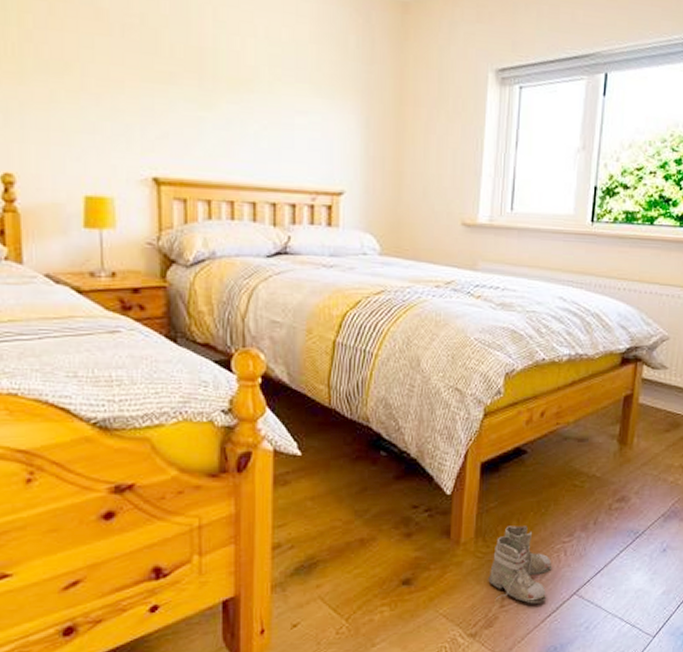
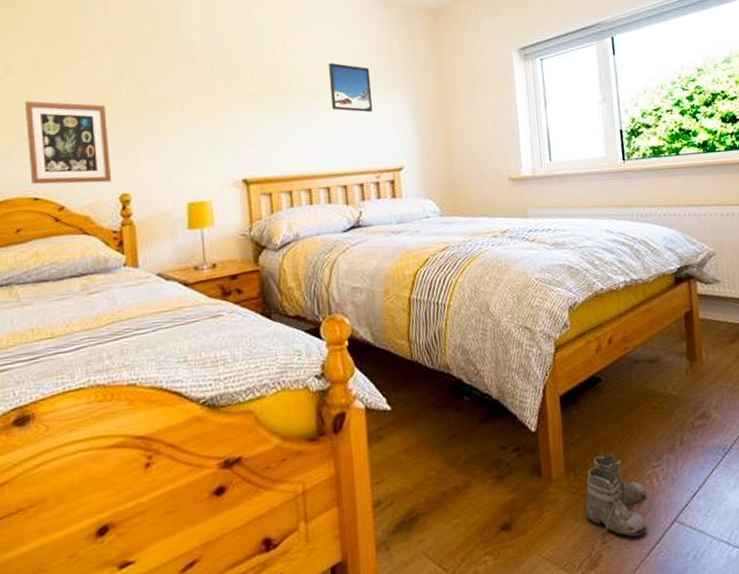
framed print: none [268,48,317,120] -> present [329,62,373,113]

